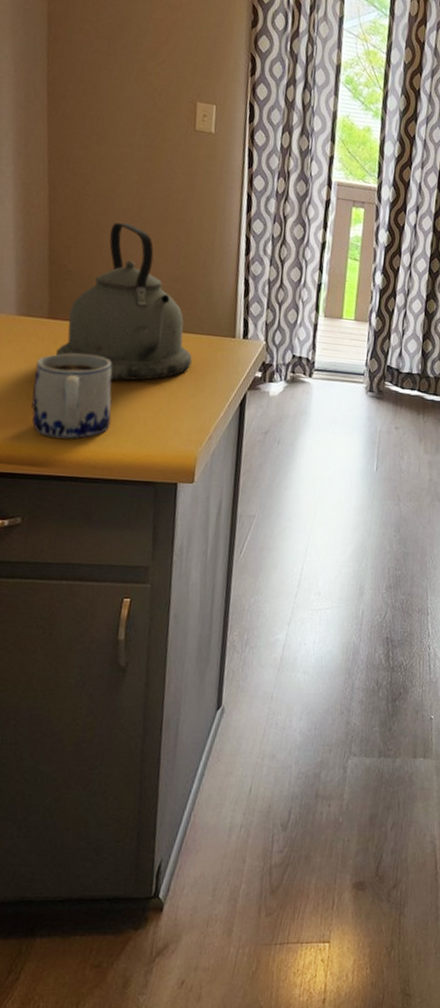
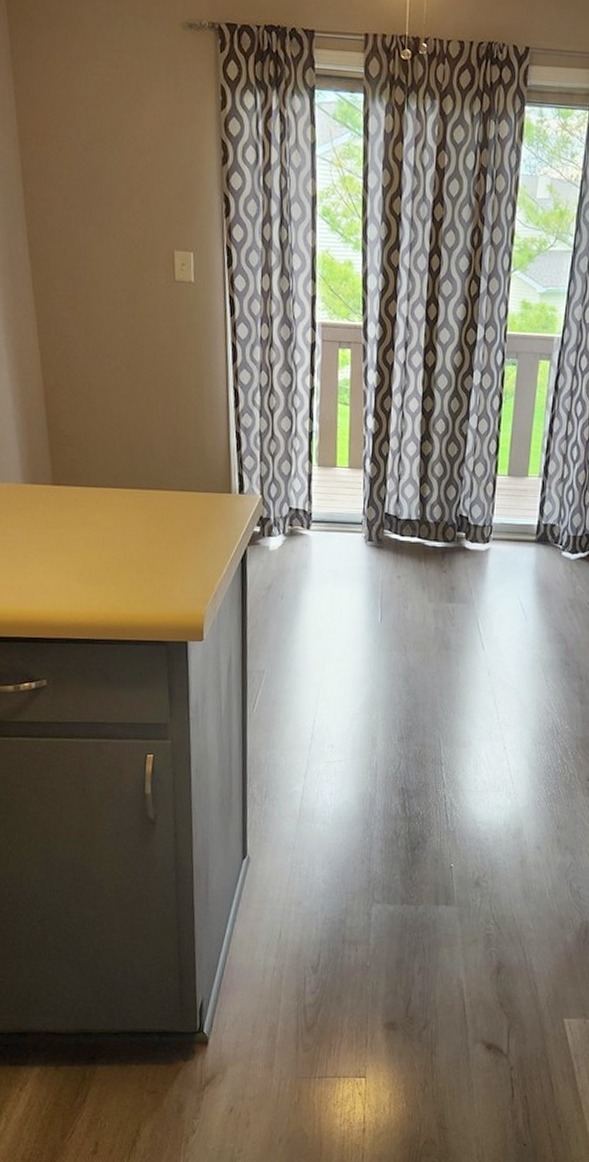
mug: present [31,353,112,439] -> none [45,517,120,602]
kettle: present [56,222,192,381] -> none [63,383,191,543]

